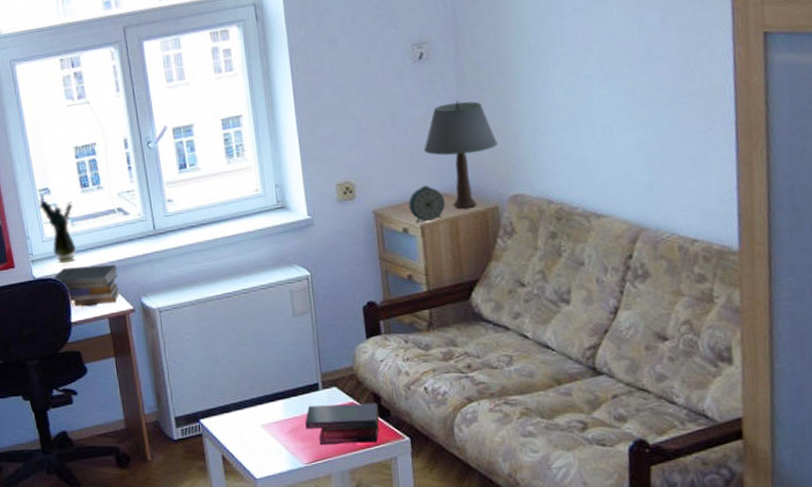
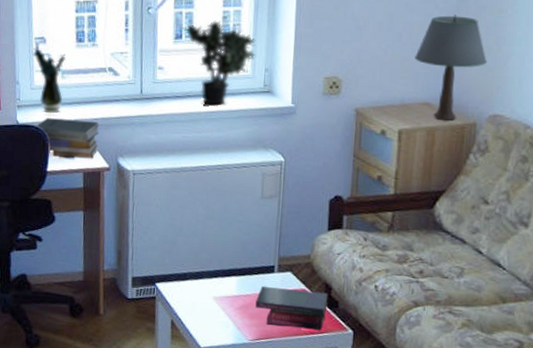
potted plant: none [185,144,264,230] -> present [183,20,256,106]
alarm clock: present [408,185,445,223] -> none [390,91,426,127]

